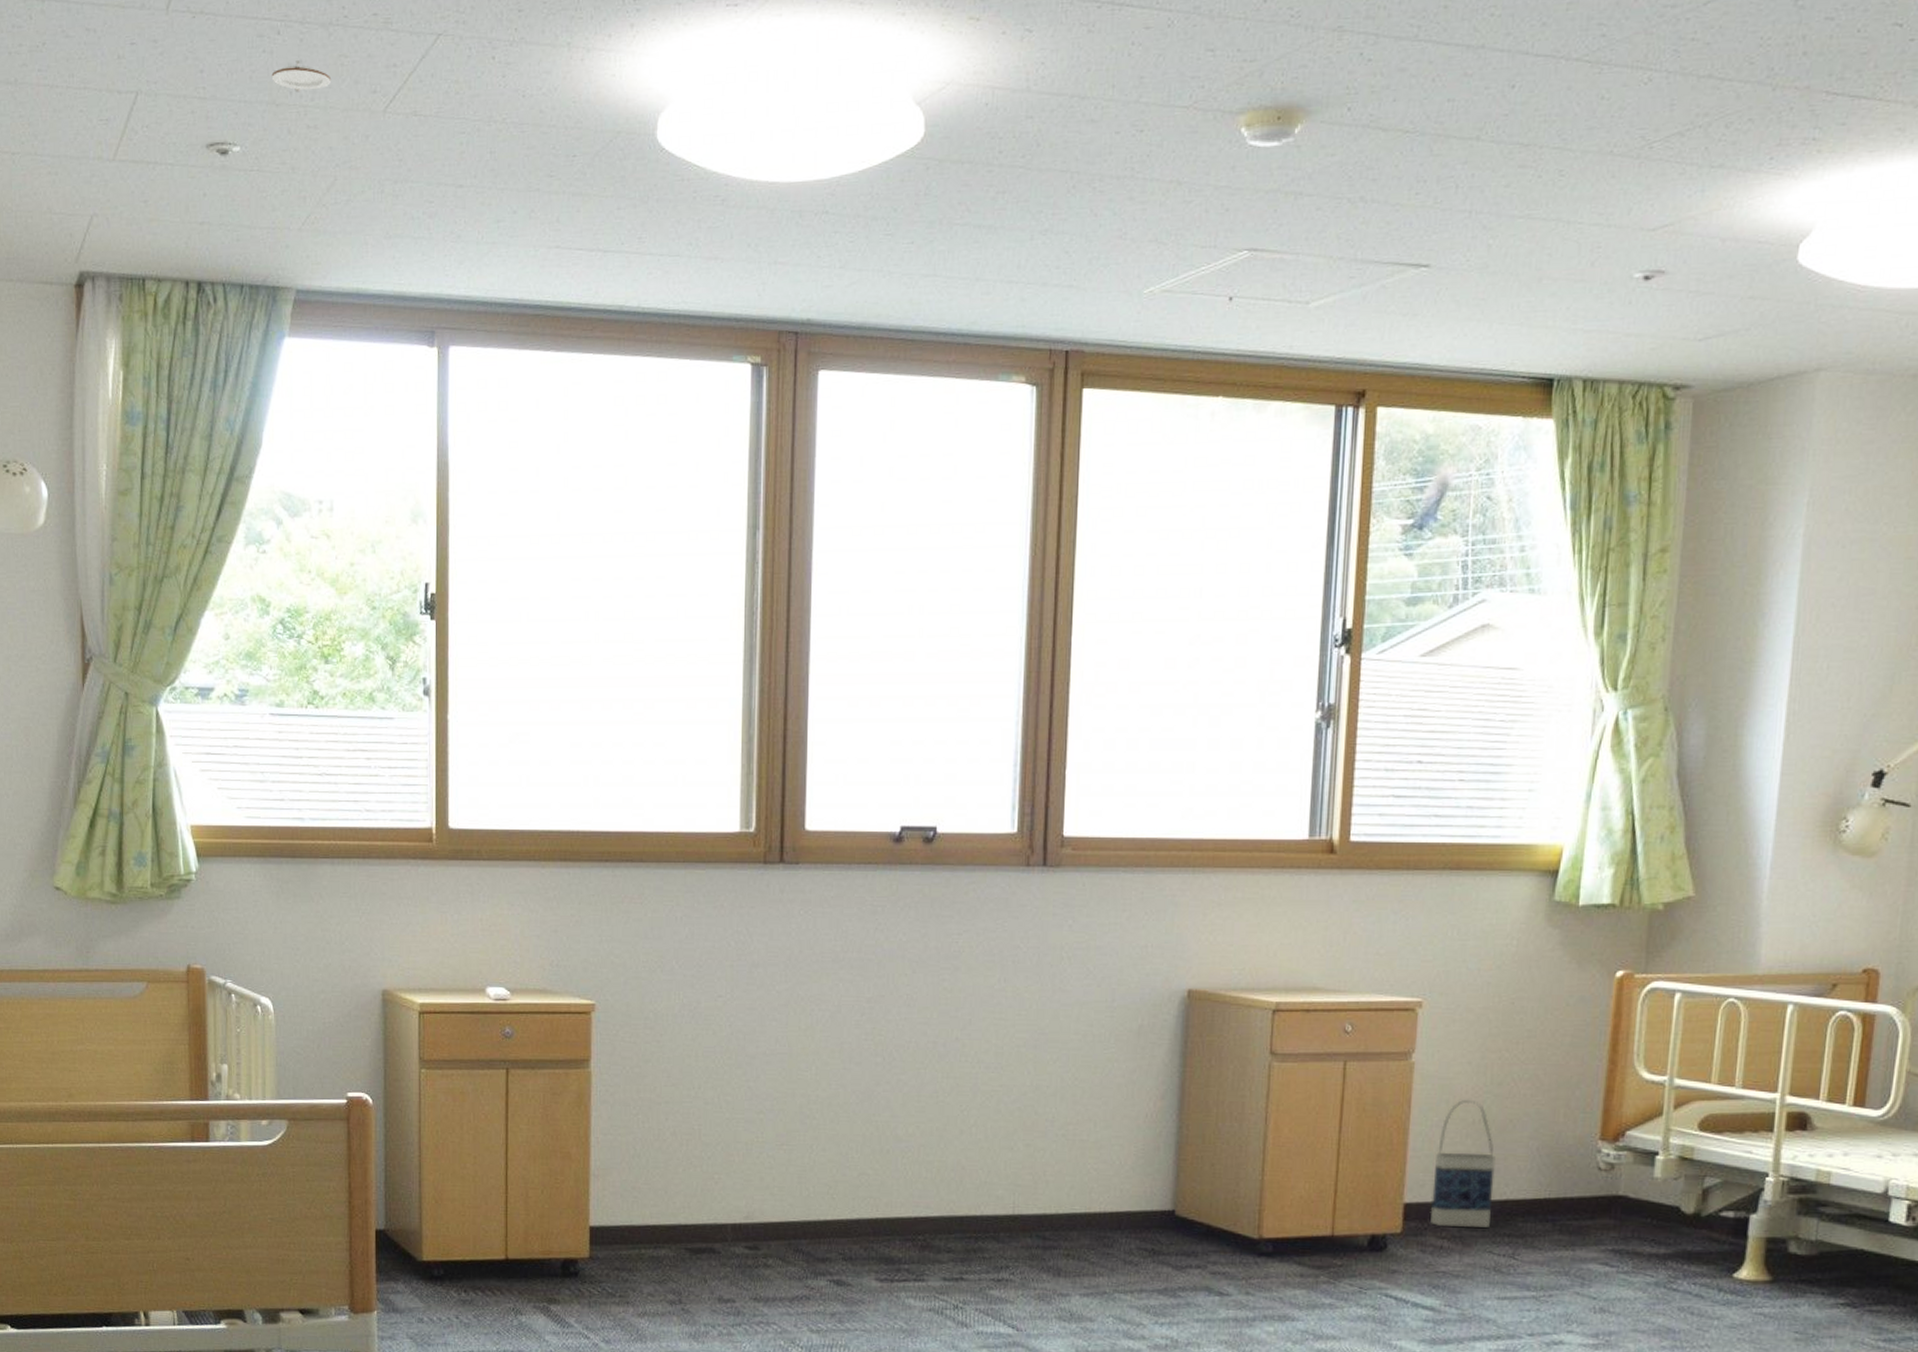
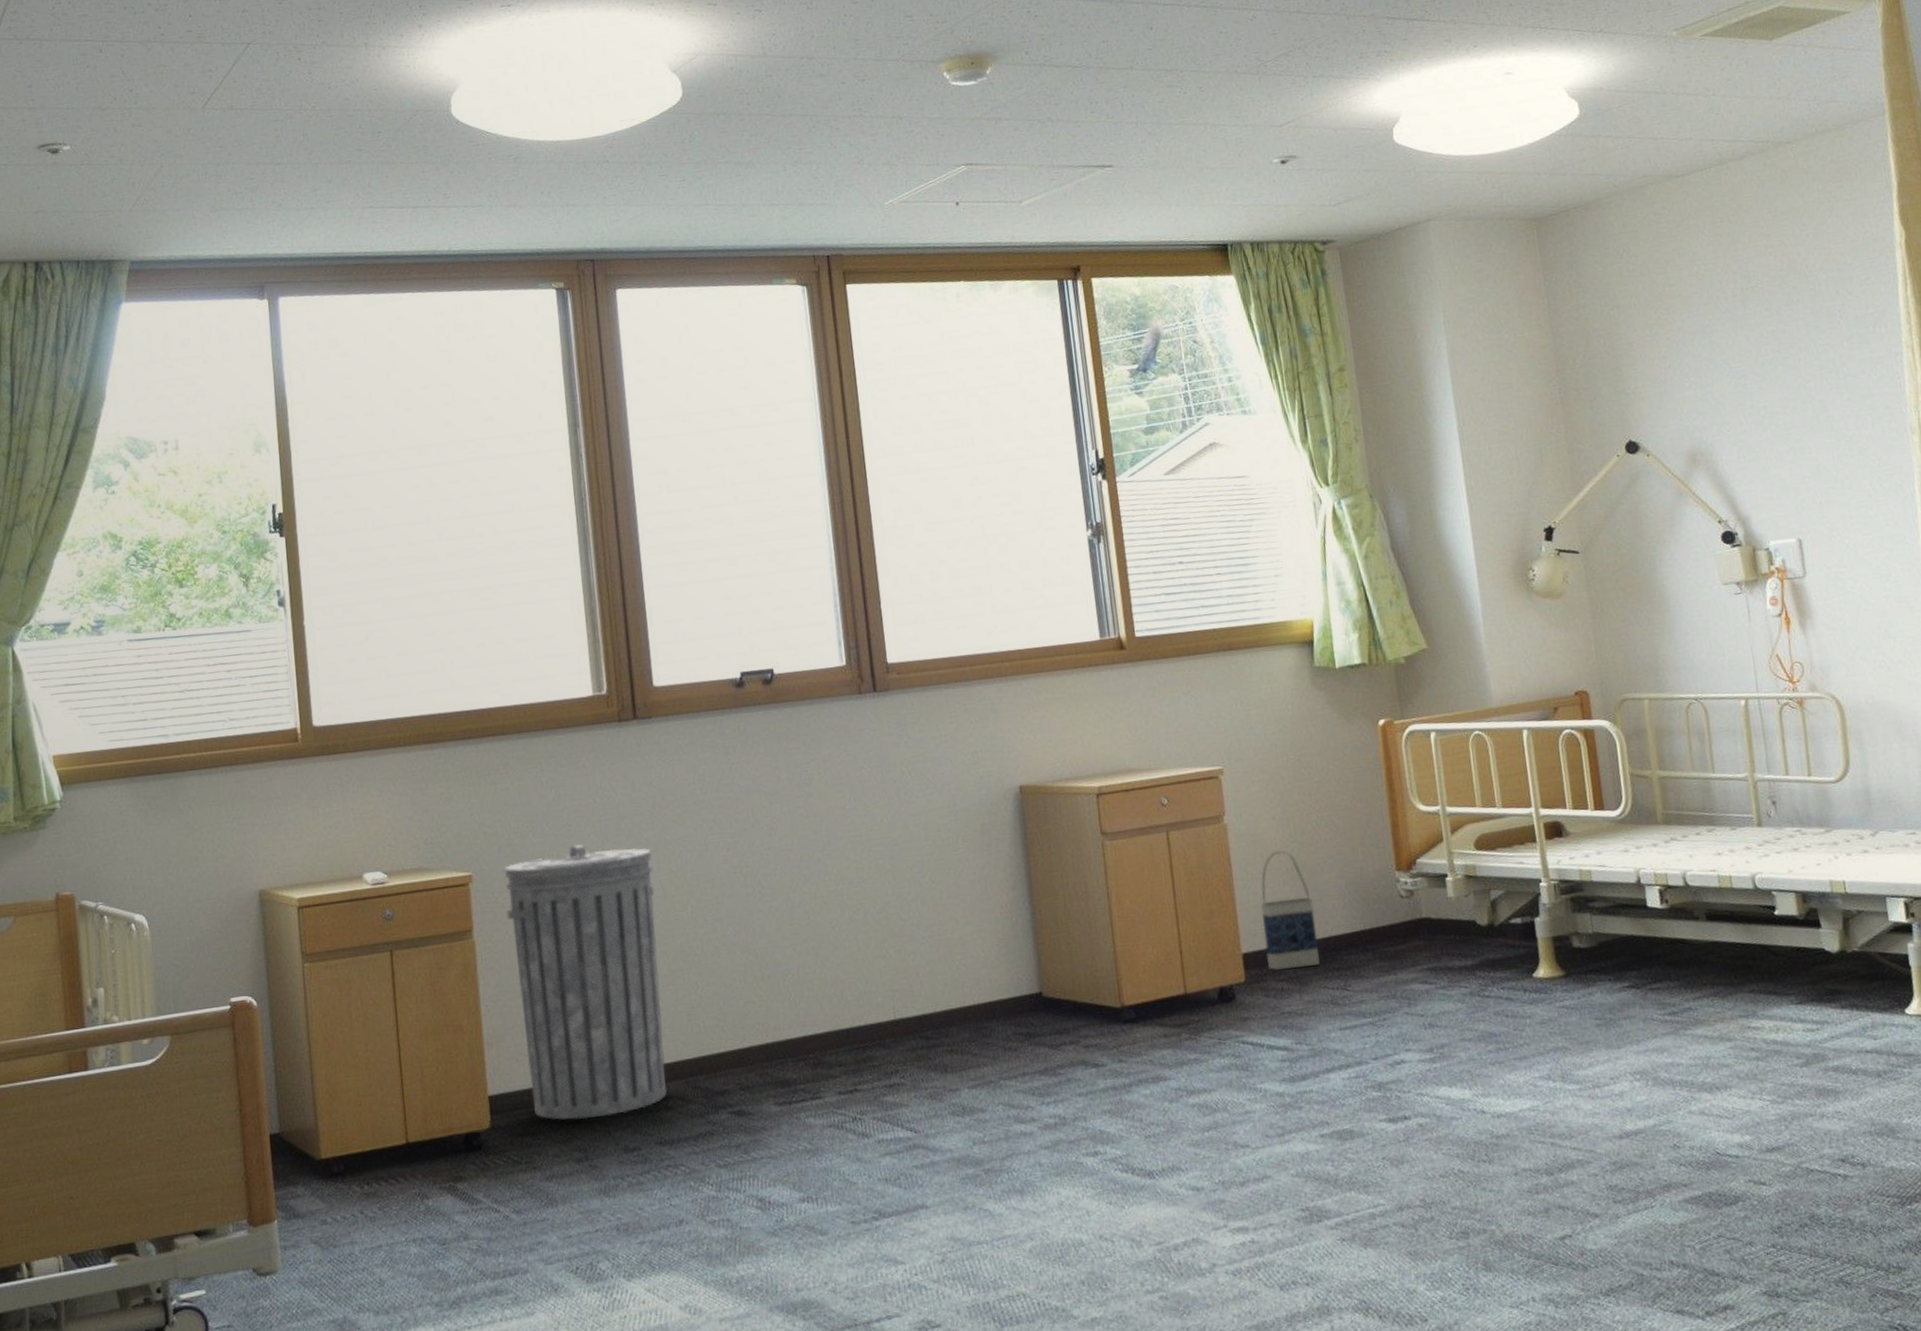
recessed light: present [271,59,332,93] -> none [96,71,153,98]
trash can: none [626,988,782,1265] -> present [505,844,667,1121]

